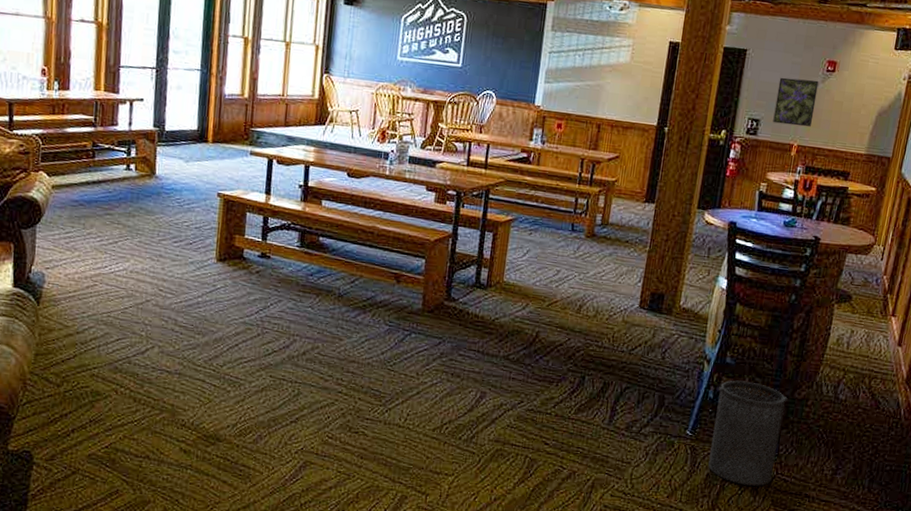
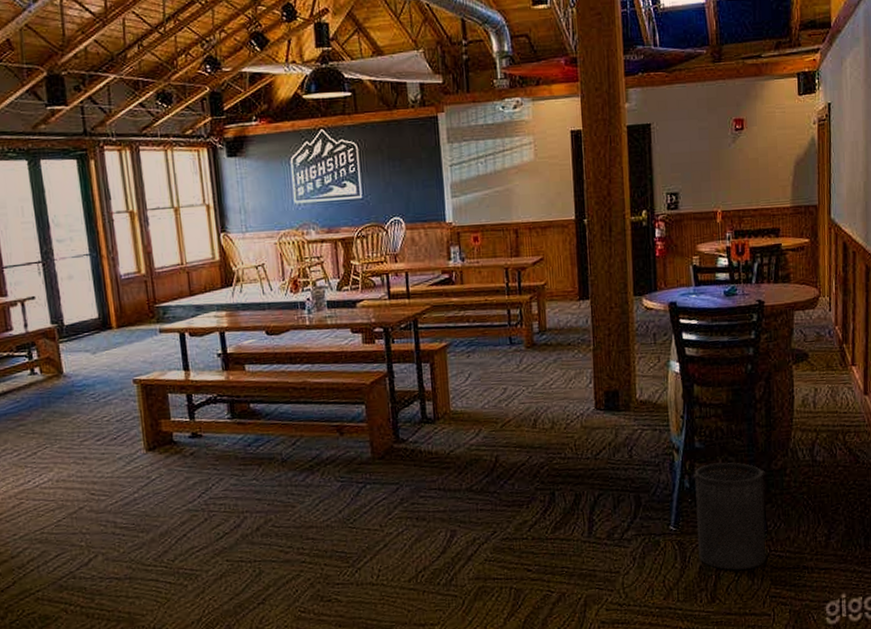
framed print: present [773,77,819,128] -> none [689,141,732,193]

